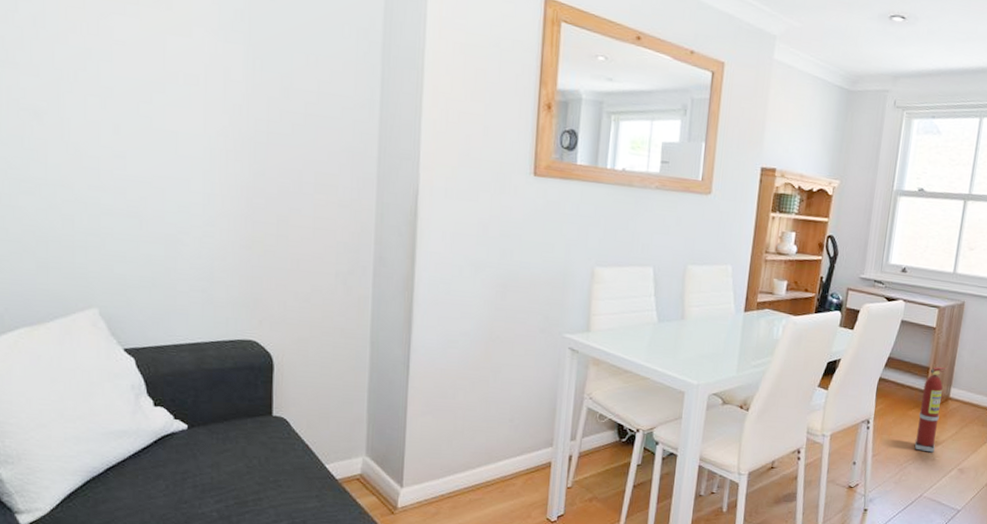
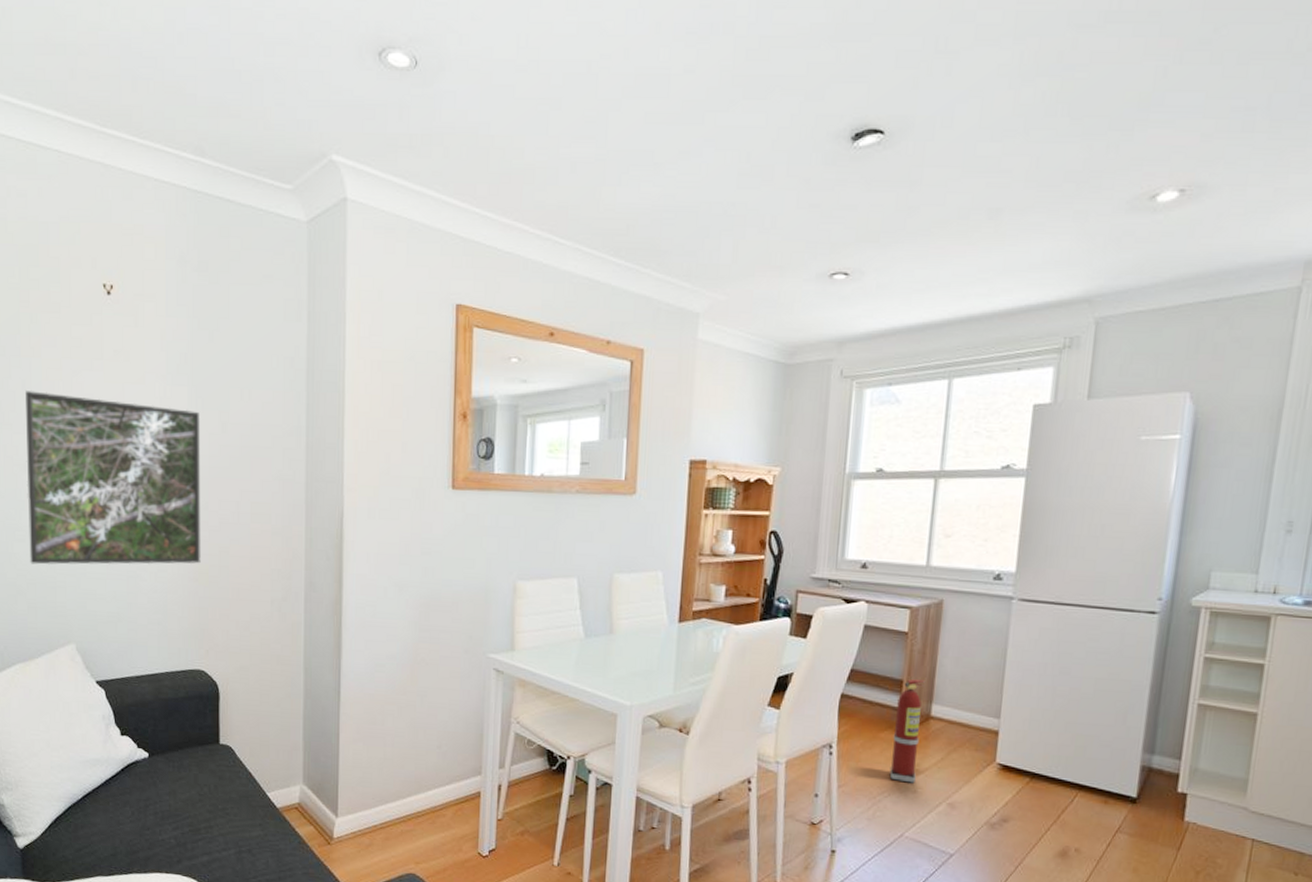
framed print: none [37,28,258,232] -> present [26,391,201,565]

